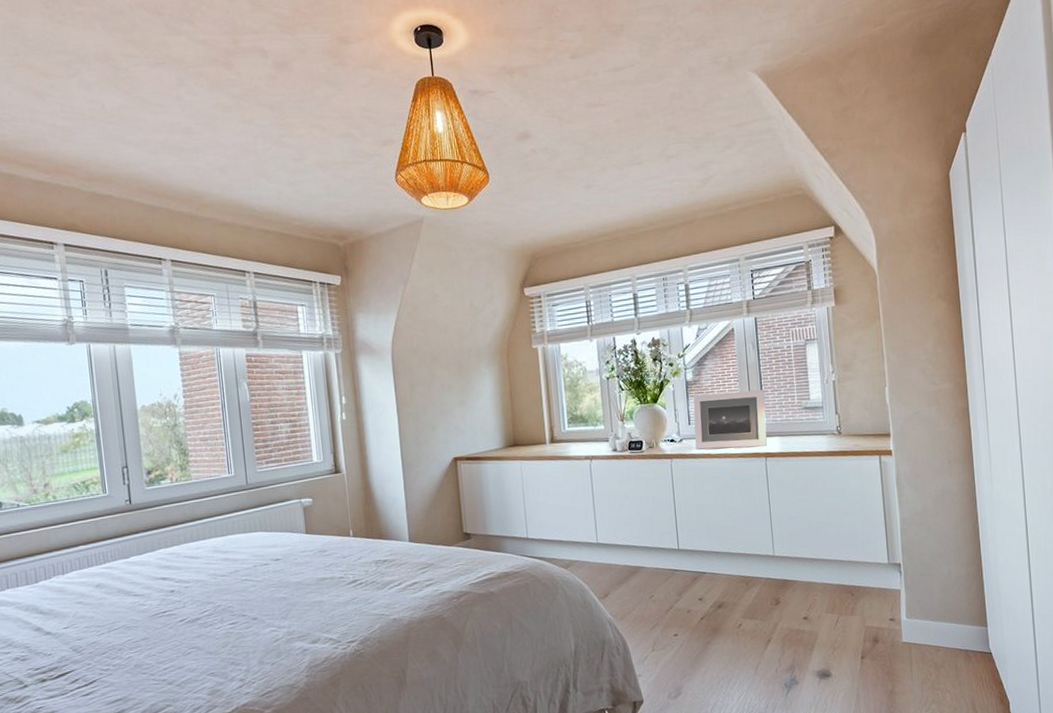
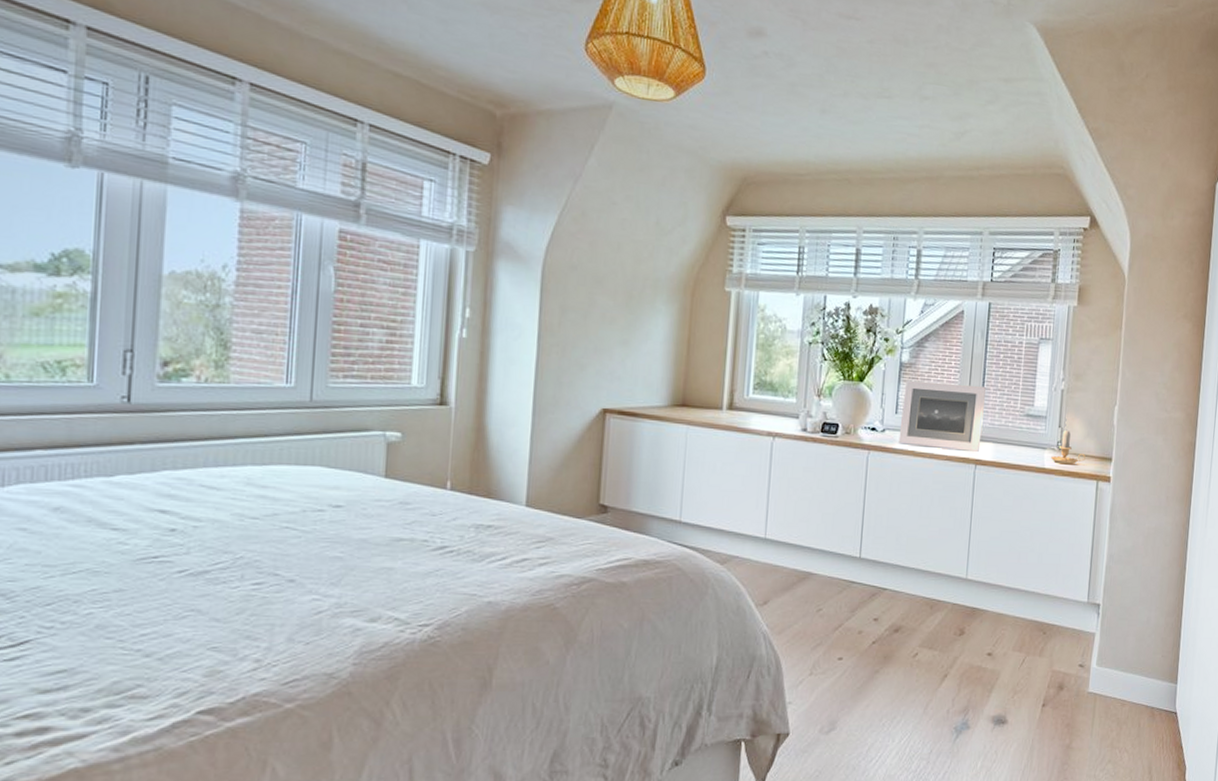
candle: none [832,415,865,446] -> present [1050,429,1086,465]

